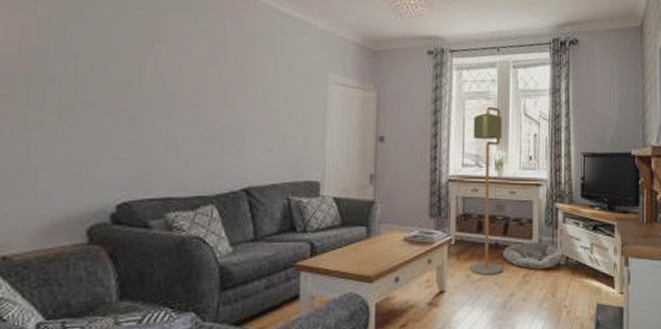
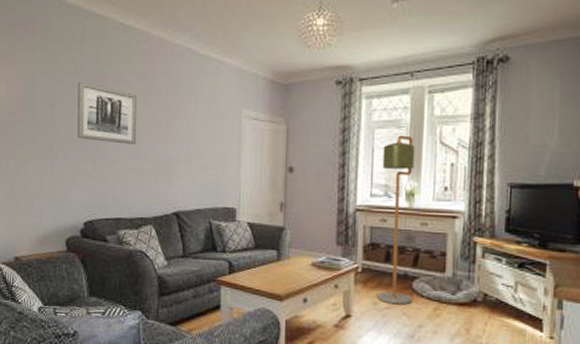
wall art: none [112,30,200,110] -> present [77,81,138,145]

